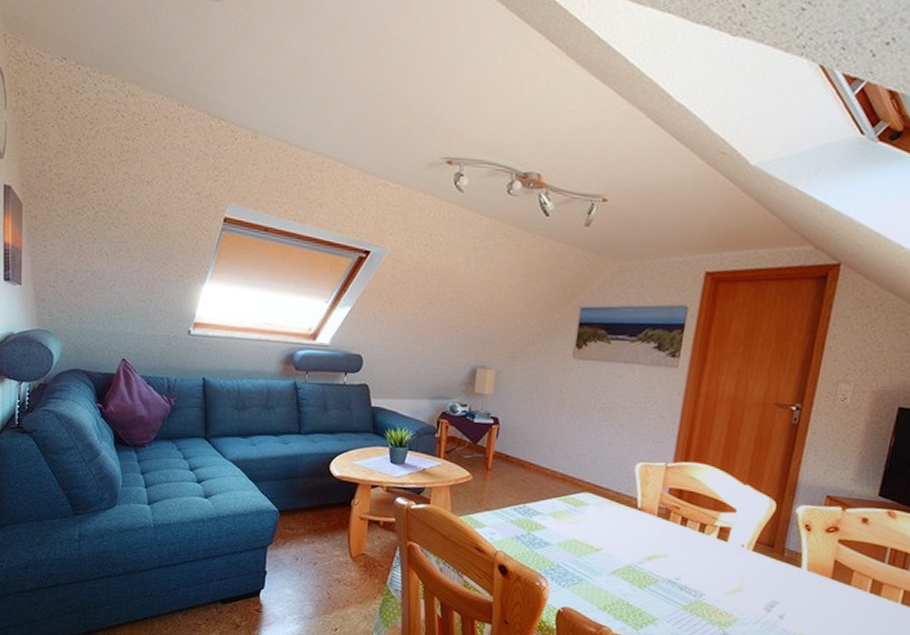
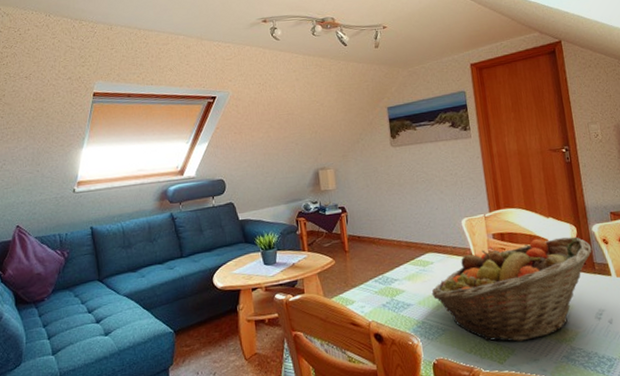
fruit basket: none [576,503,789,614] -> present [432,236,592,342]

